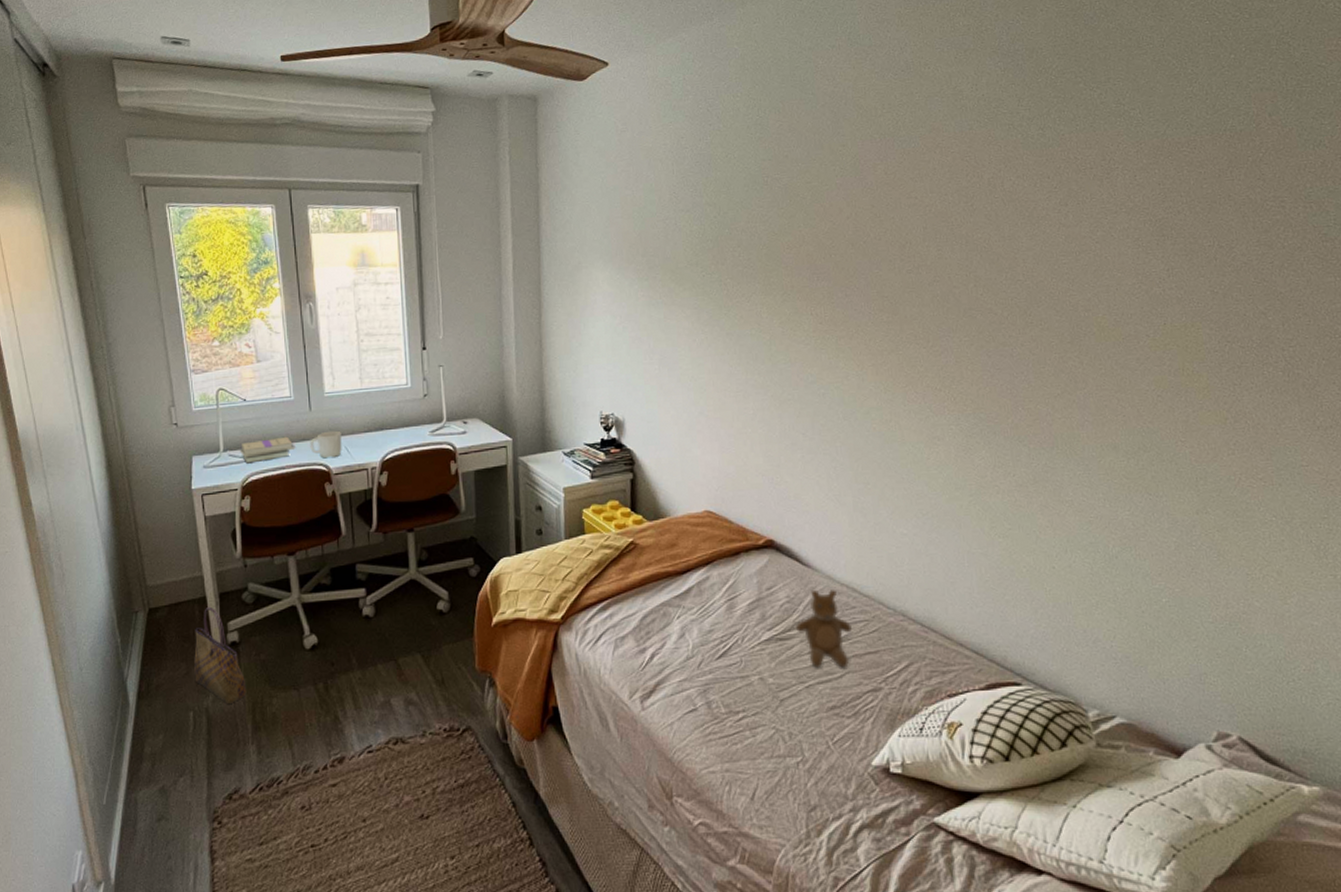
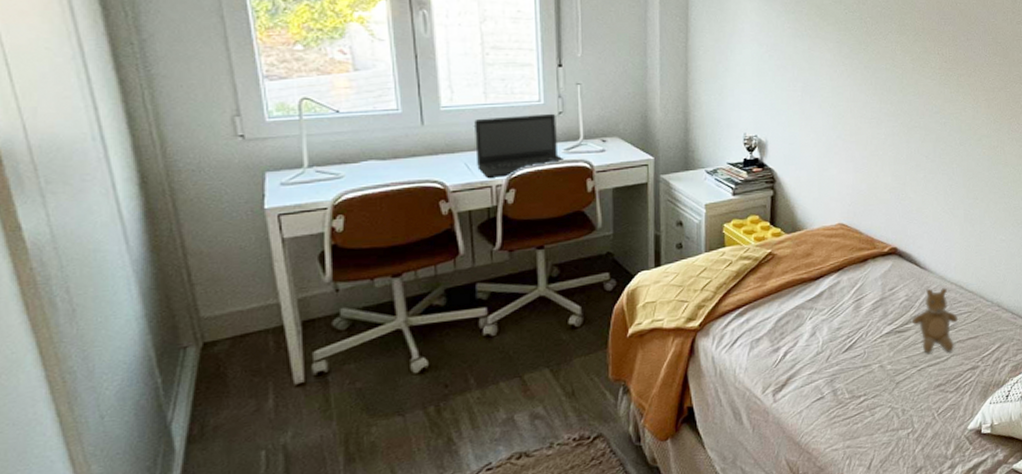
tote bag: present [194,606,247,705] -> none [267,335,338,439]
books: present [239,436,296,464] -> none [330,152,403,180]
mug: present [310,430,342,459] -> none [422,146,461,176]
laptop: none [352,396,432,461] -> present [474,113,567,178]

